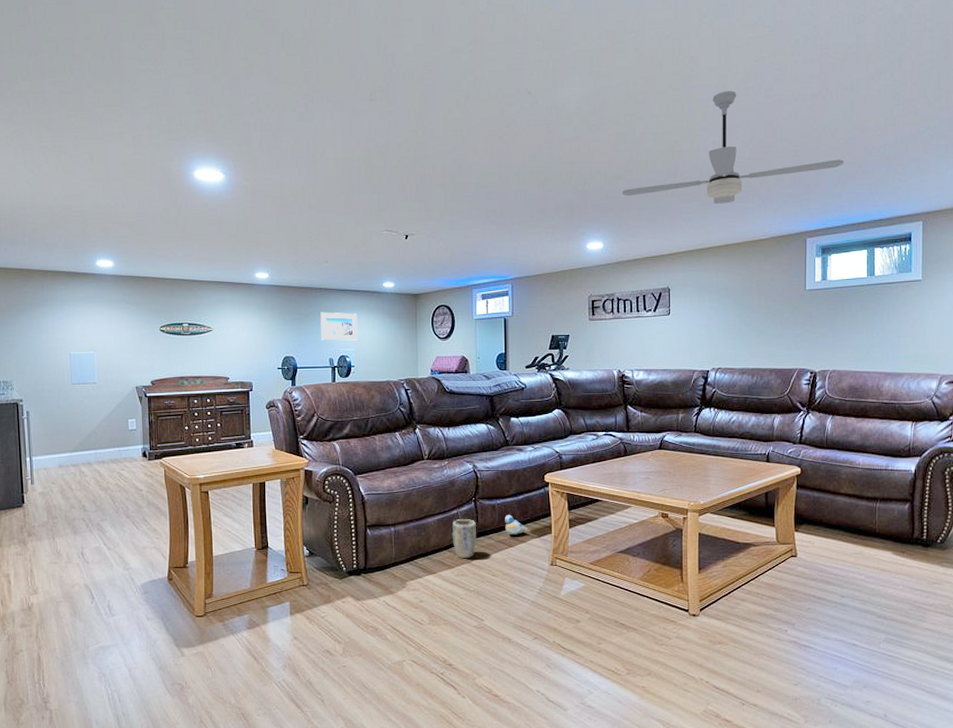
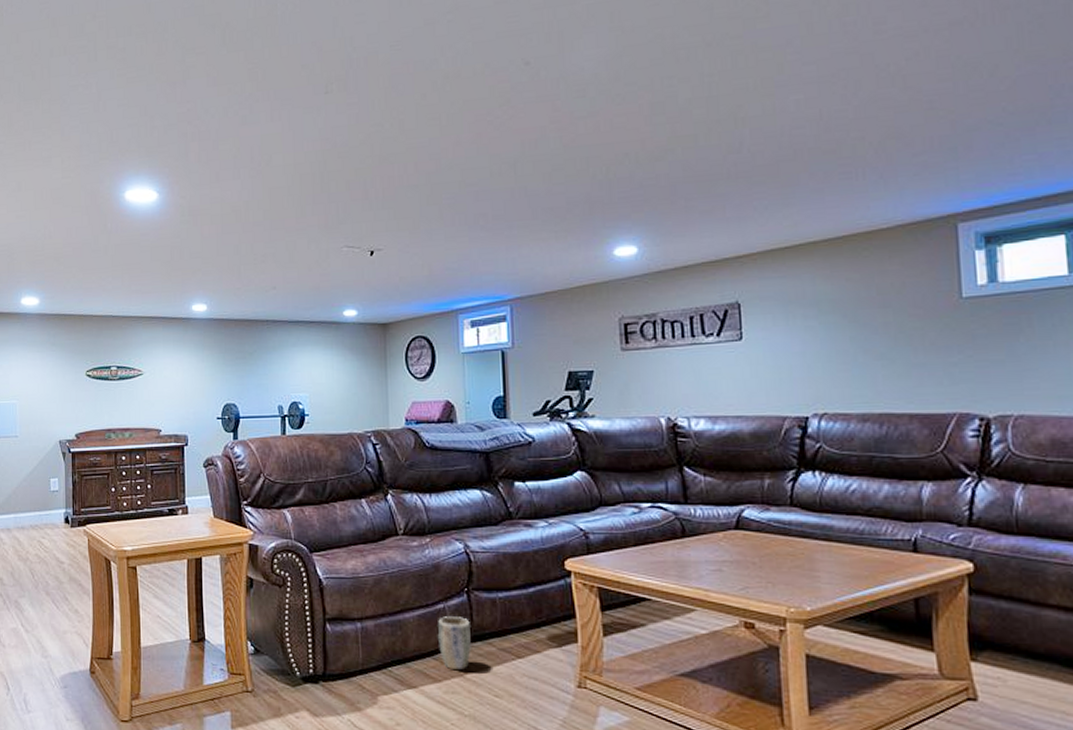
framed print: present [320,312,358,341] -> none [267,349,313,384]
plush toy: present [505,514,527,535] -> none [510,612,542,642]
ceiling fan: present [621,91,845,204] -> none [661,30,1014,184]

